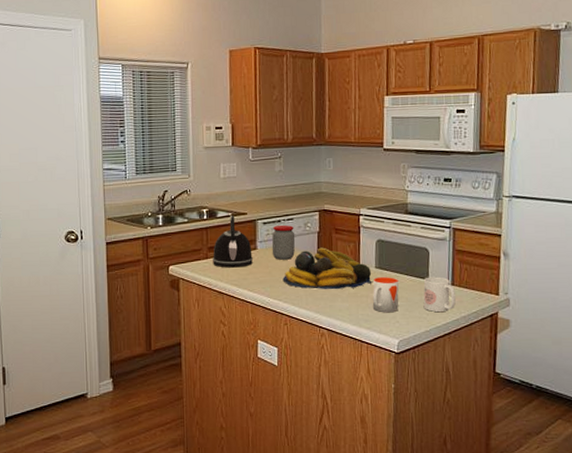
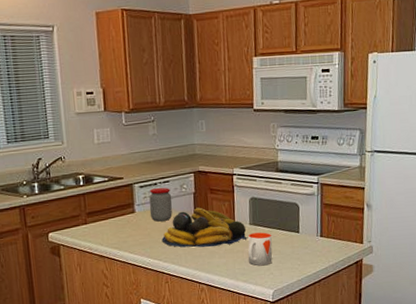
kettle: present [212,215,253,268] -> none [91,180,132,232]
mug: present [423,276,456,313] -> none [294,229,324,263]

